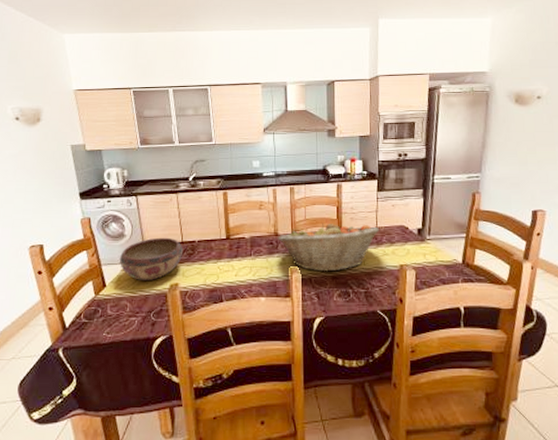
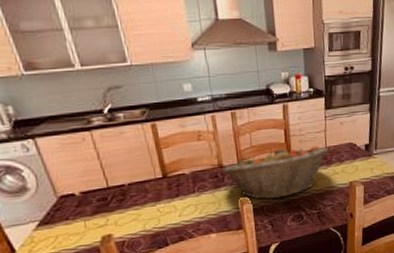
decorative bowl: present [119,237,184,281] -> none [26,184,112,239]

